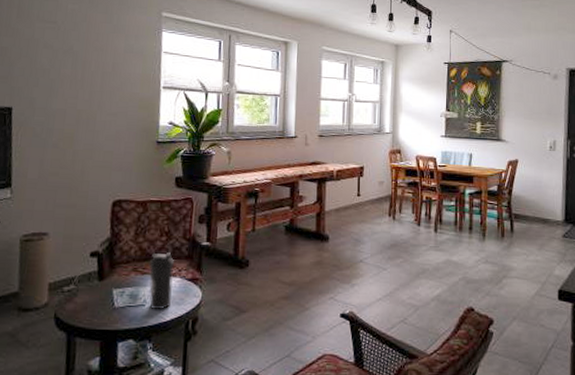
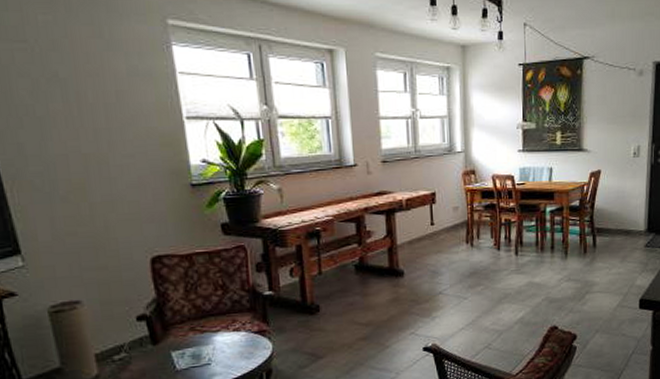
water bottle: present [148,252,174,310] -> none [207,307,239,368]

